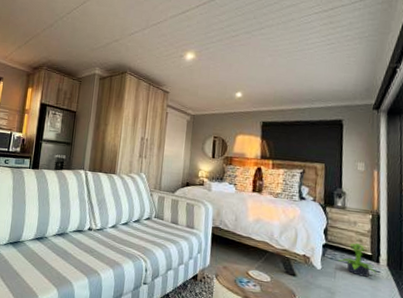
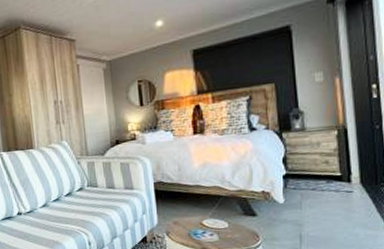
potted plant: present [338,243,377,277] -> none [303,165,349,201]

